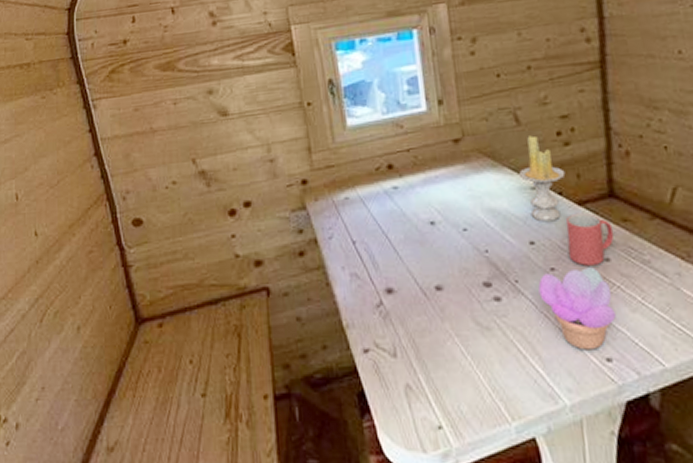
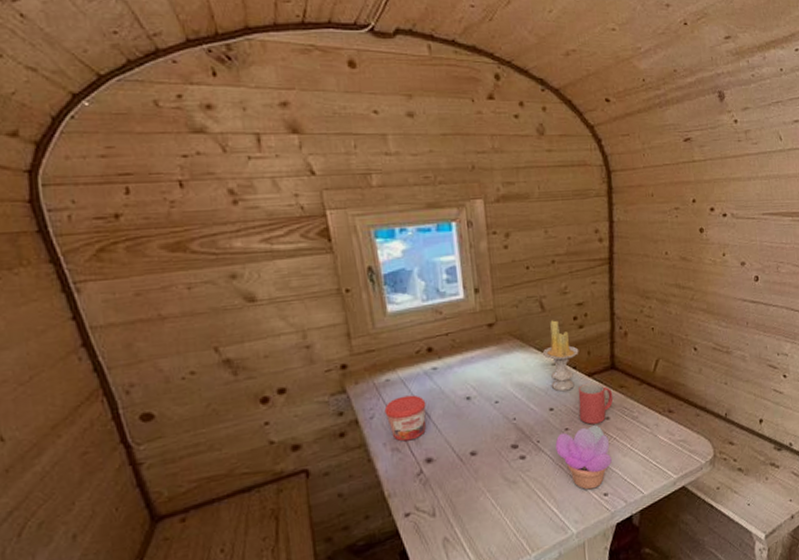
jam: none [343,215,387,267] -> present [384,395,427,442]

